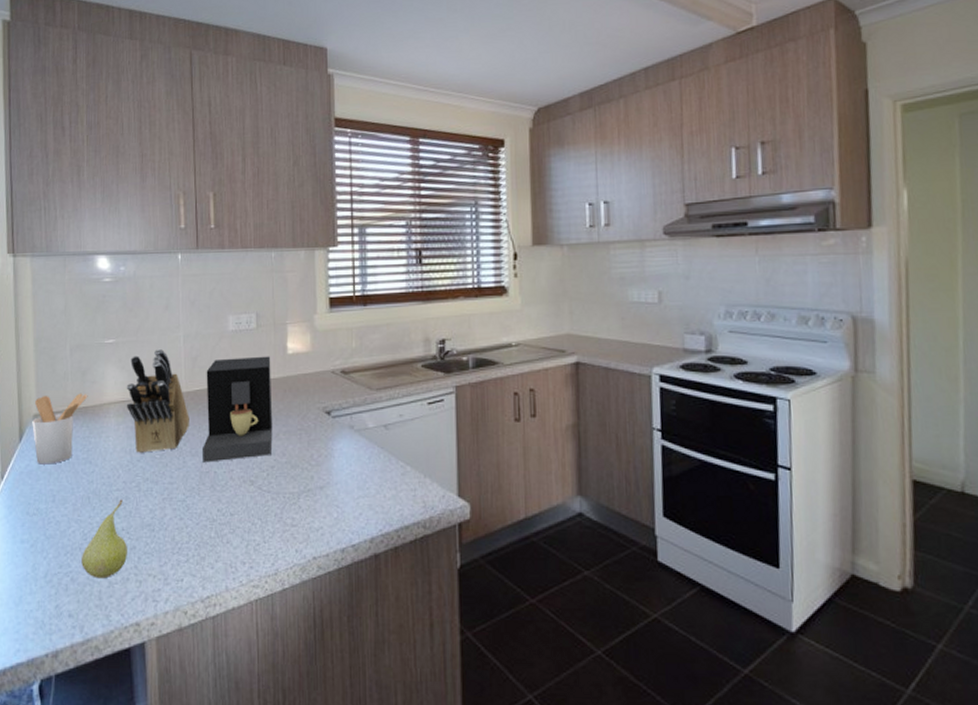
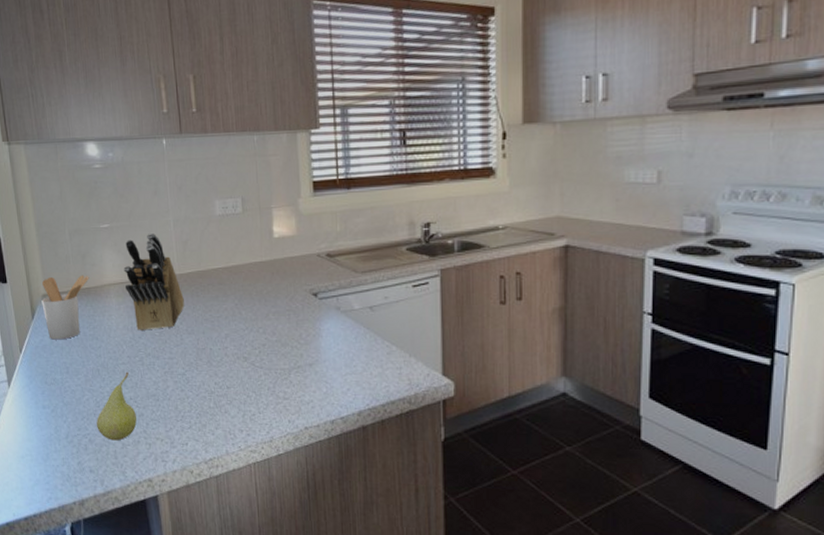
coffee maker: present [203,356,273,463] -> none [197,239,263,340]

